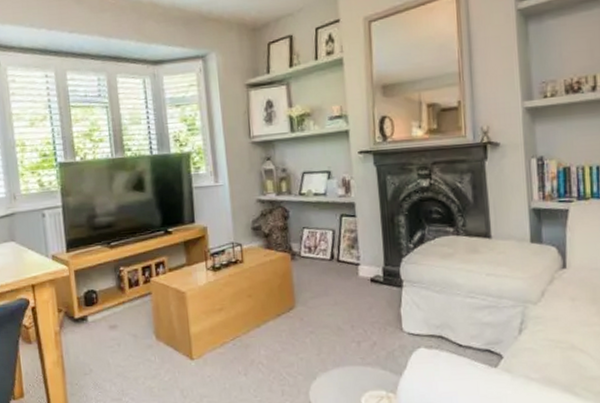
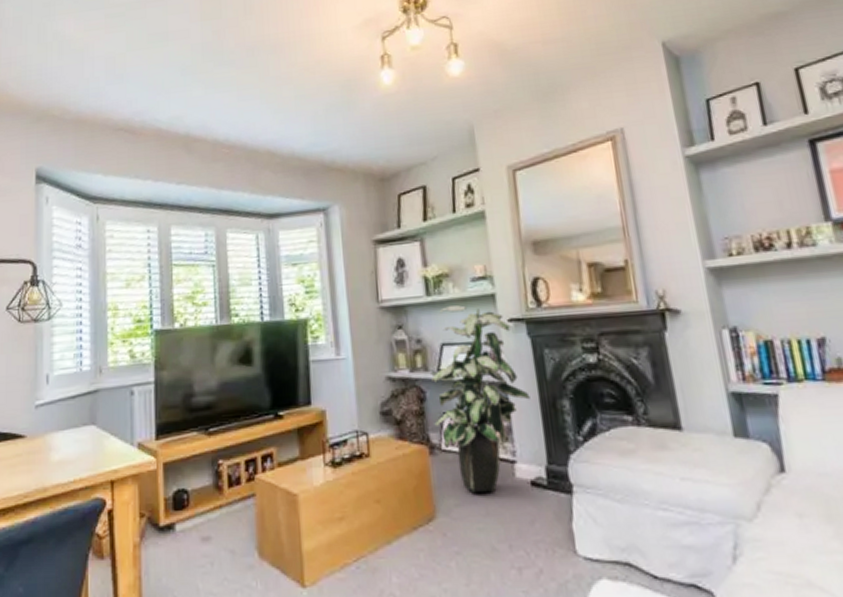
indoor plant: none [293,140,374,289] -> present [431,305,530,494]

